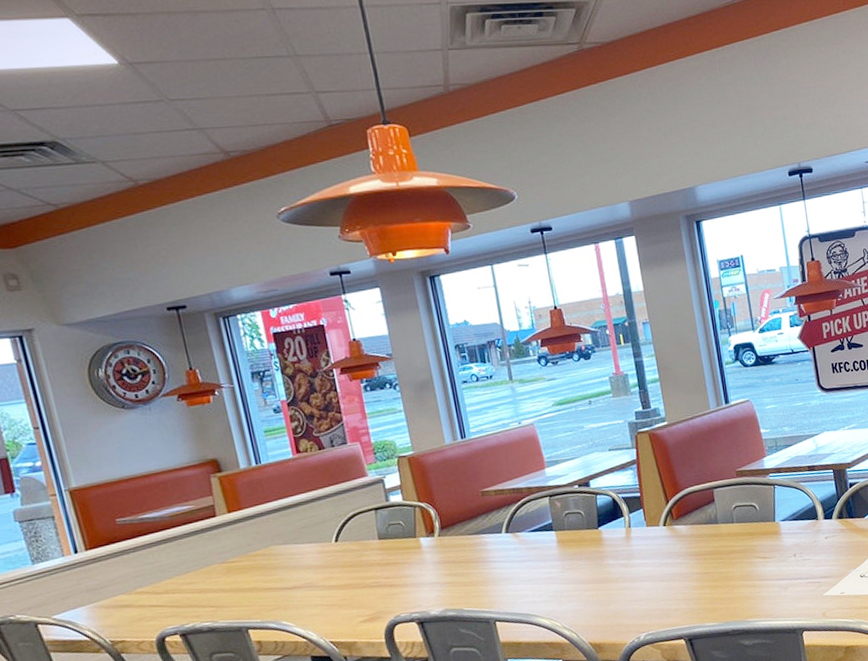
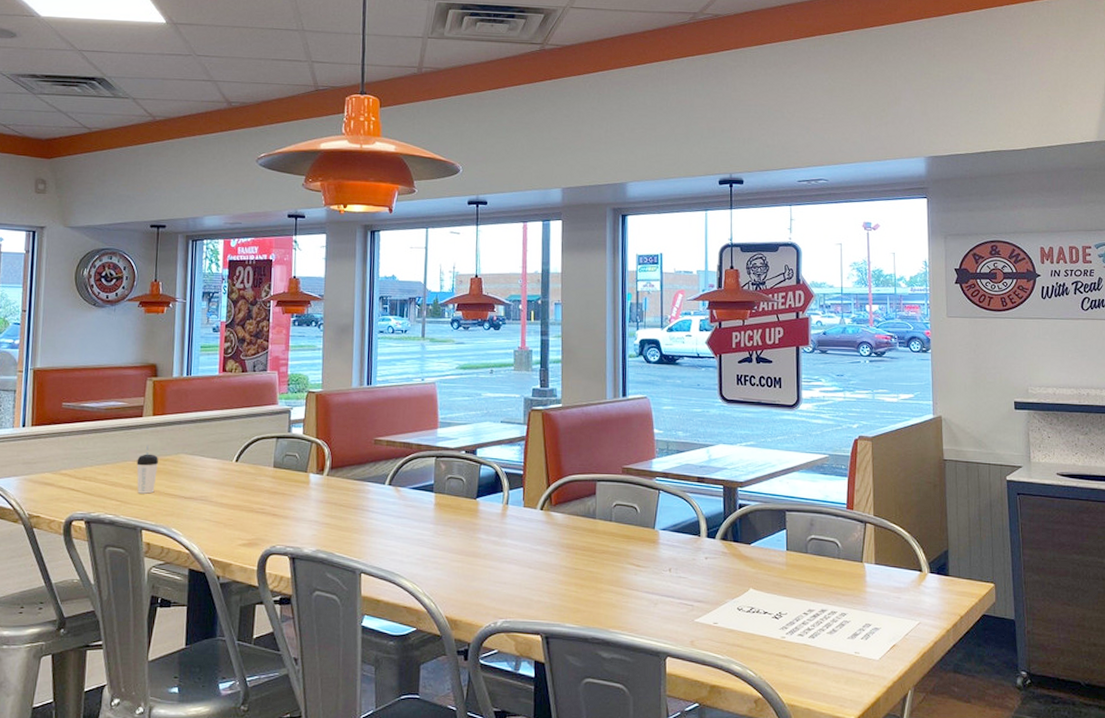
beverage cup: none [222,544,252,595] -> present [136,445,159,494]

